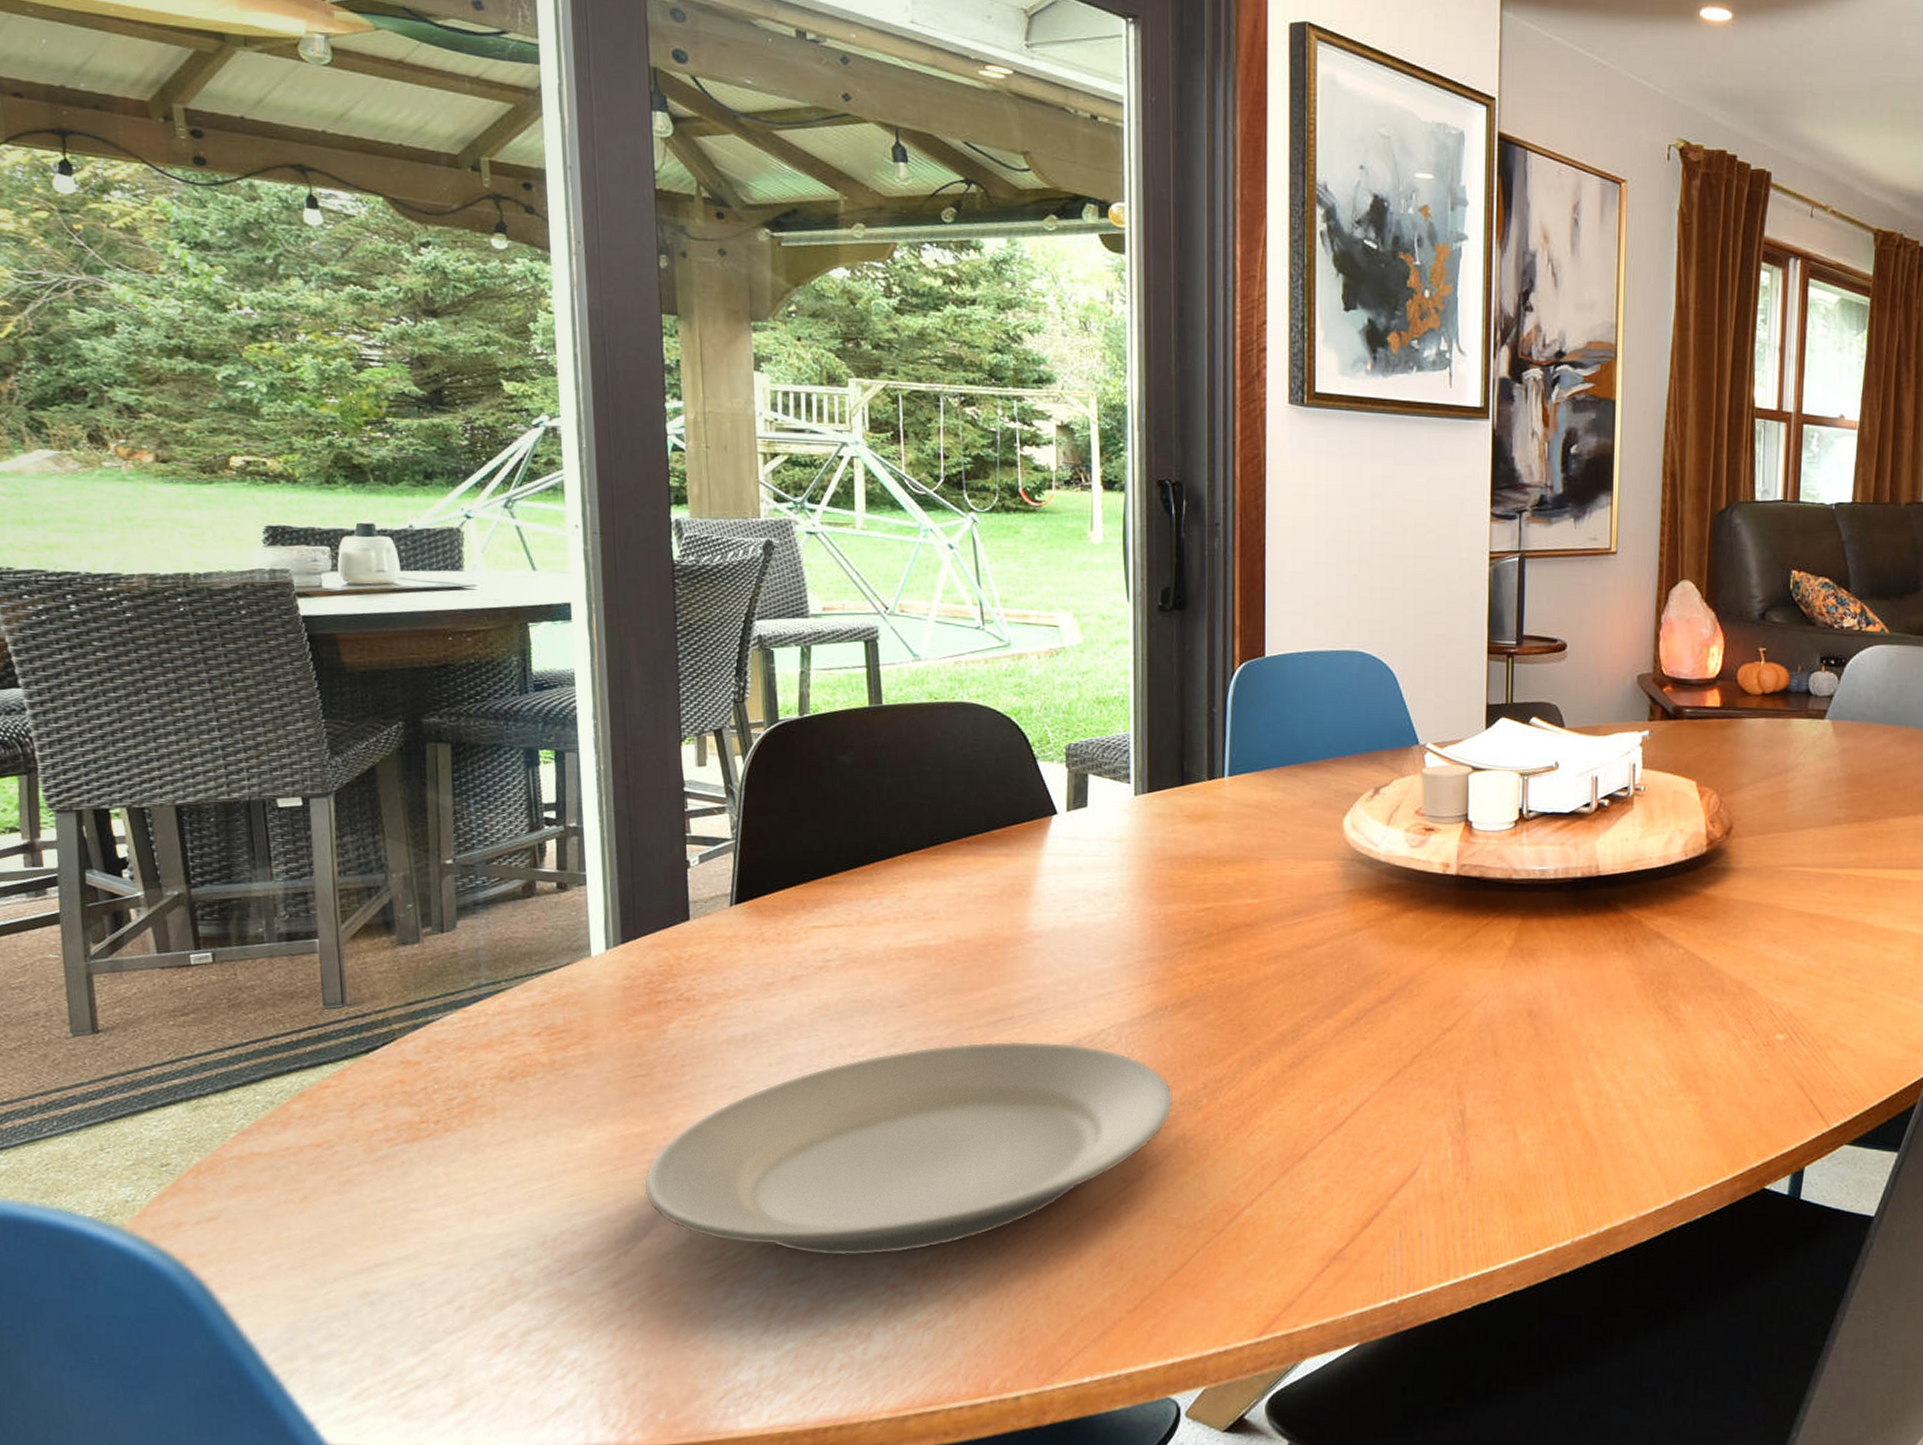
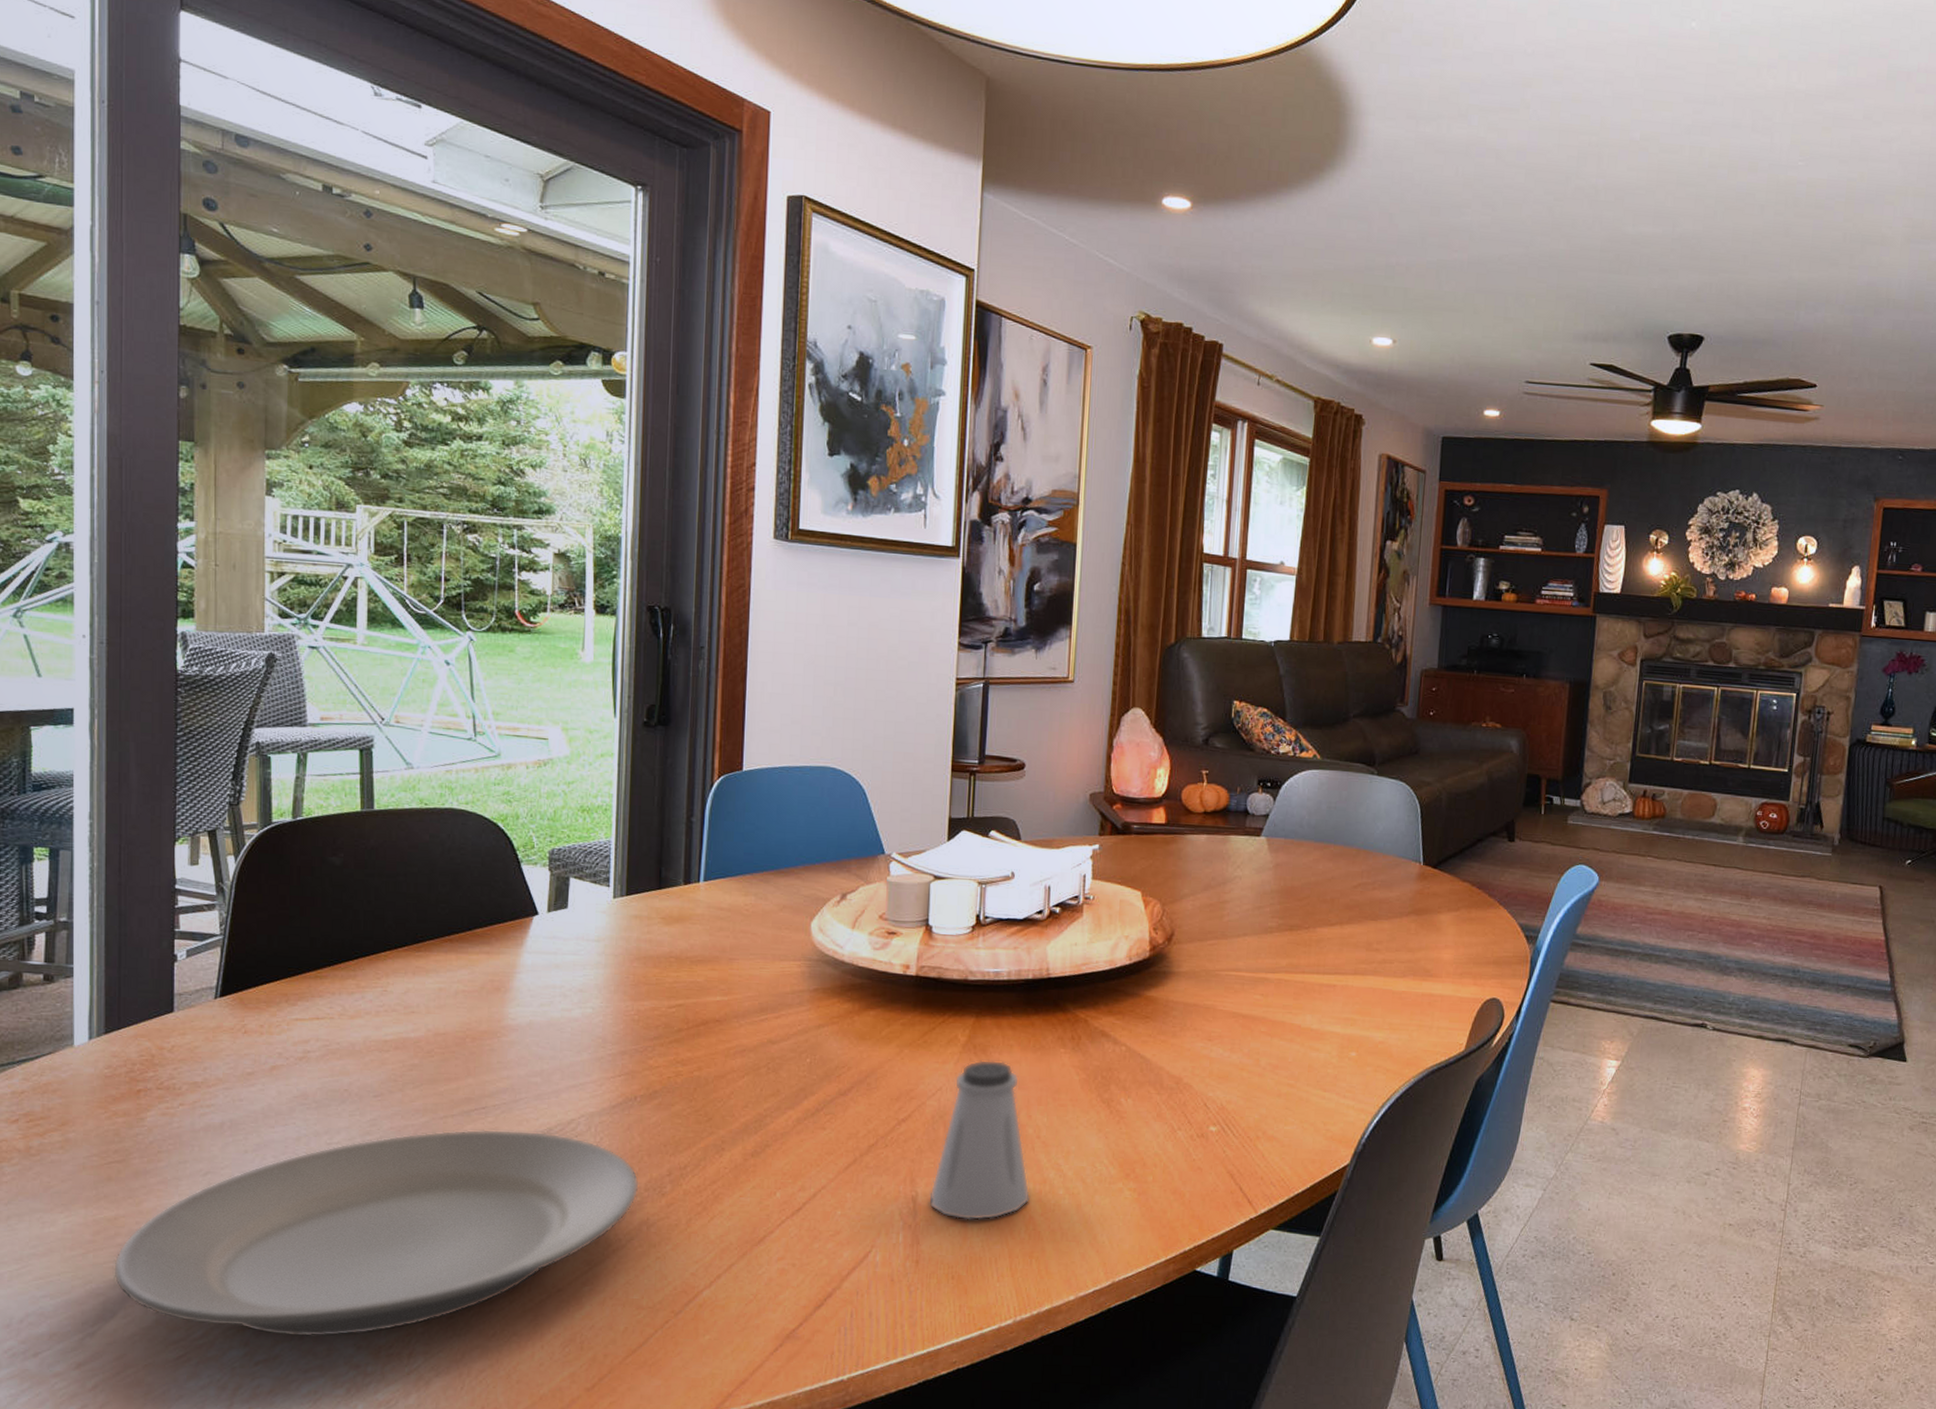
saltshaker: none [1478,964,1586,1136] -> present [929,1059,1031,1221]

